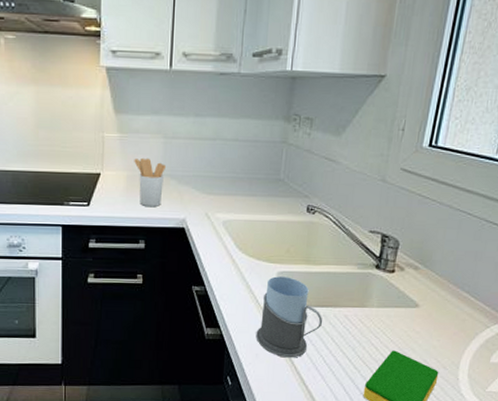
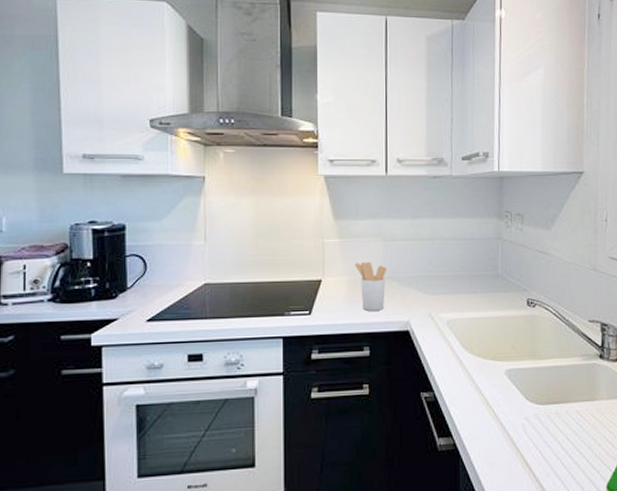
mug: present [256,276,323,358] -> none [490,374,556,464]

